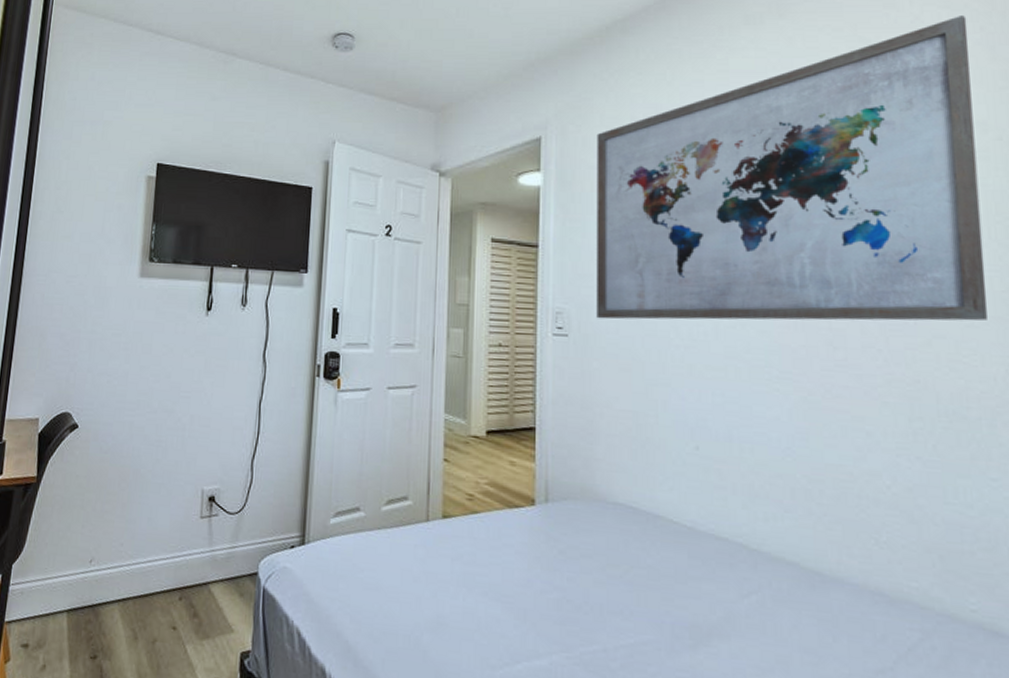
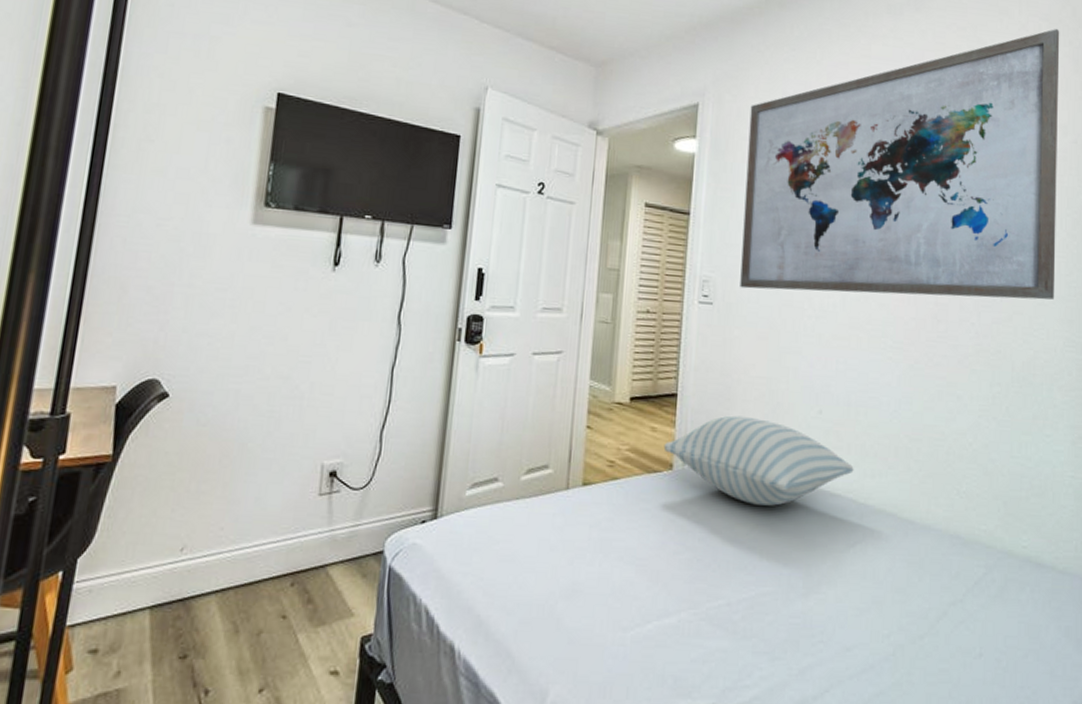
pillow: none [524,450,742,548] -> present [663,415,854,506]

